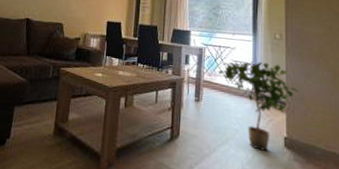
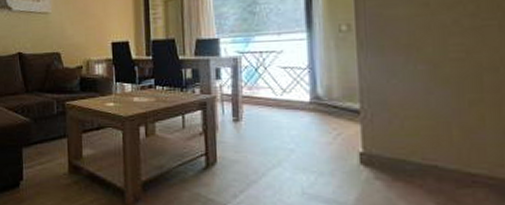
potted plant: present [218,62,299,151] -> none [261,63,380,171]

